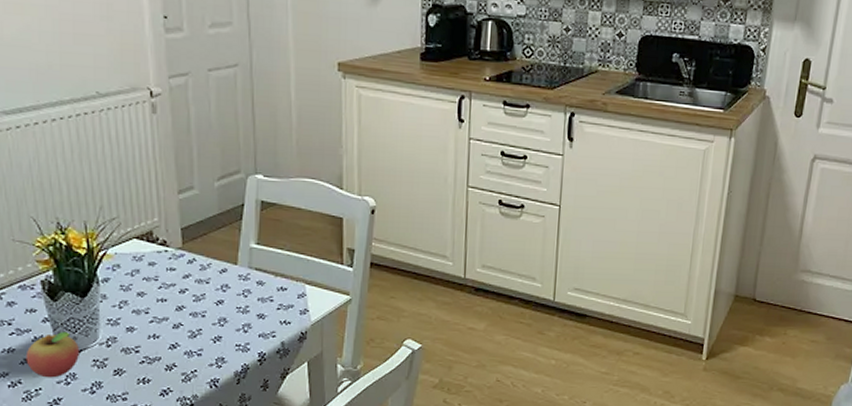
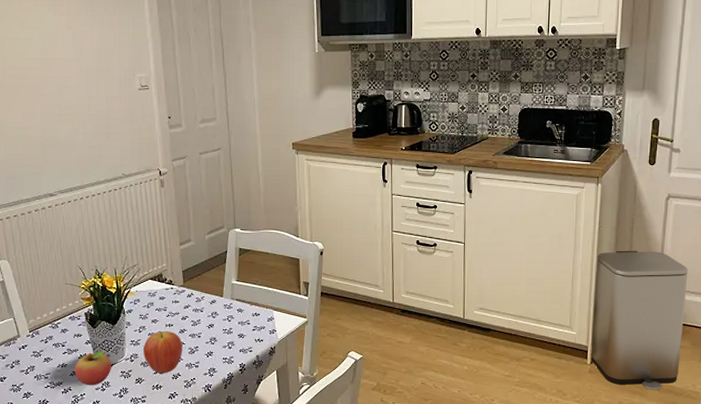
fruit: none [125,307,180,364] -> present [143,330,183,374]
pedal bin: none [706,222,831,392] -> present [591,250,688,390]

